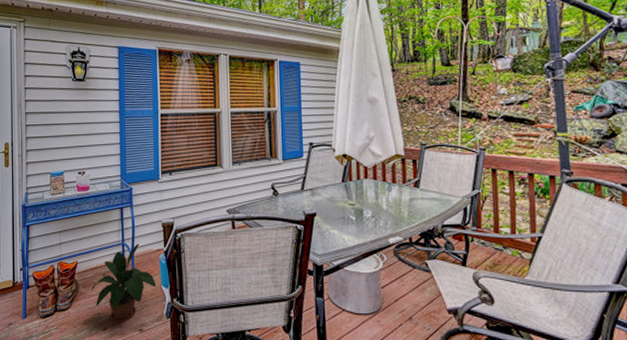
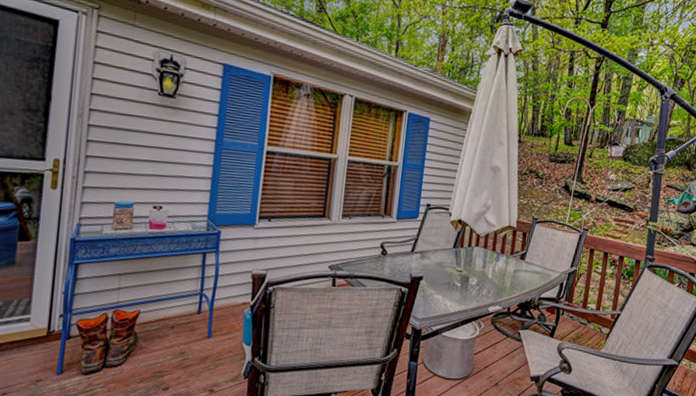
potted plant: present [91,243,156,323] -> none [154,294,236,382]

